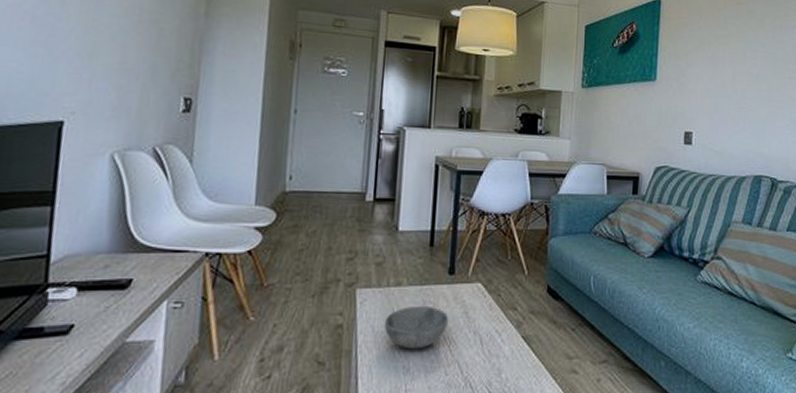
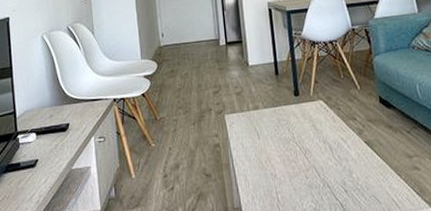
bowl: present [384,305,449,349] -> none [250,123,301,160]

